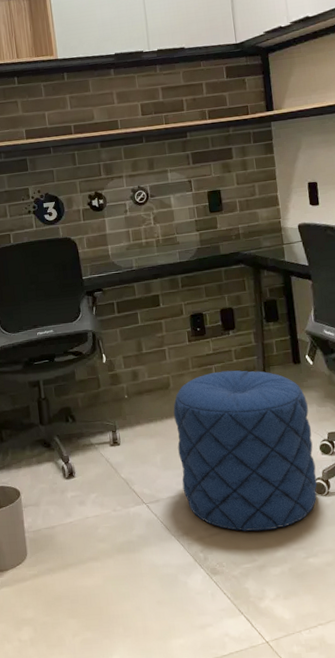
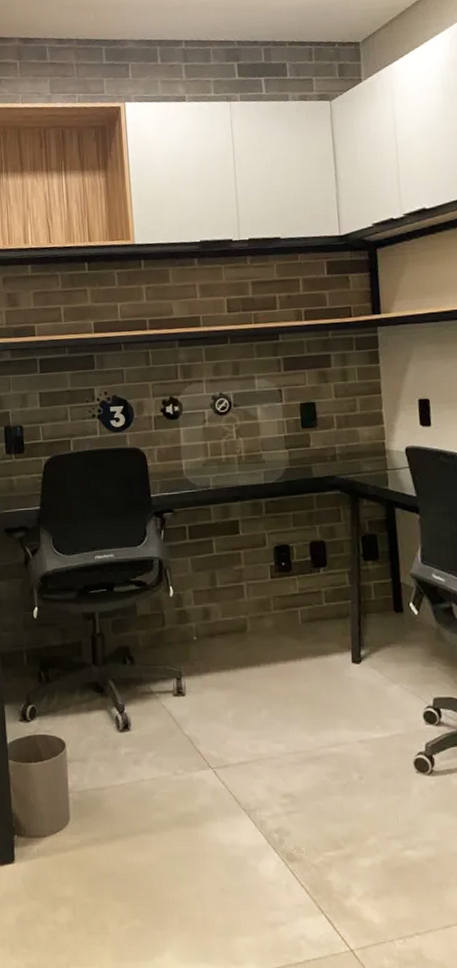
pouf: present [173,370,318,532] -> none [250,615,419,812]

